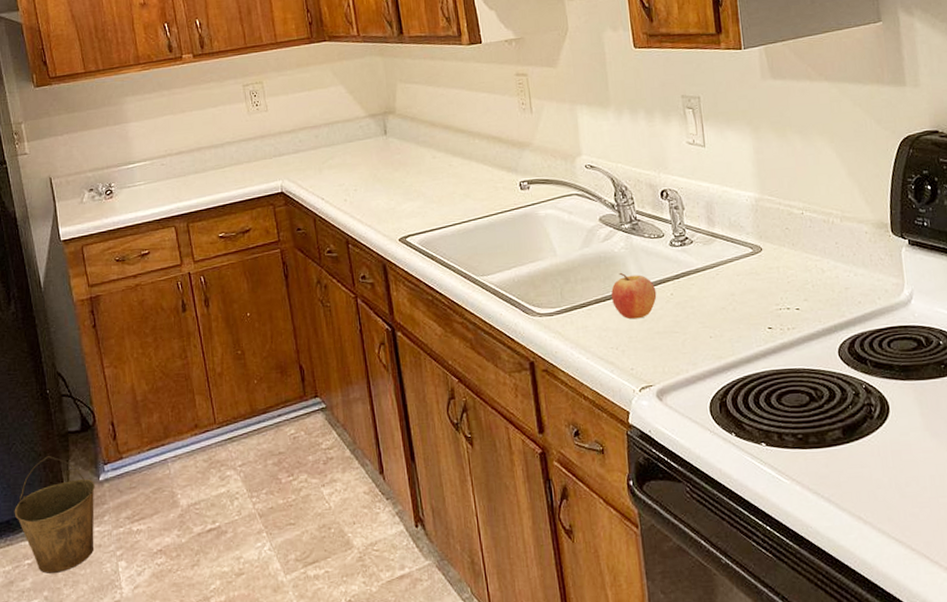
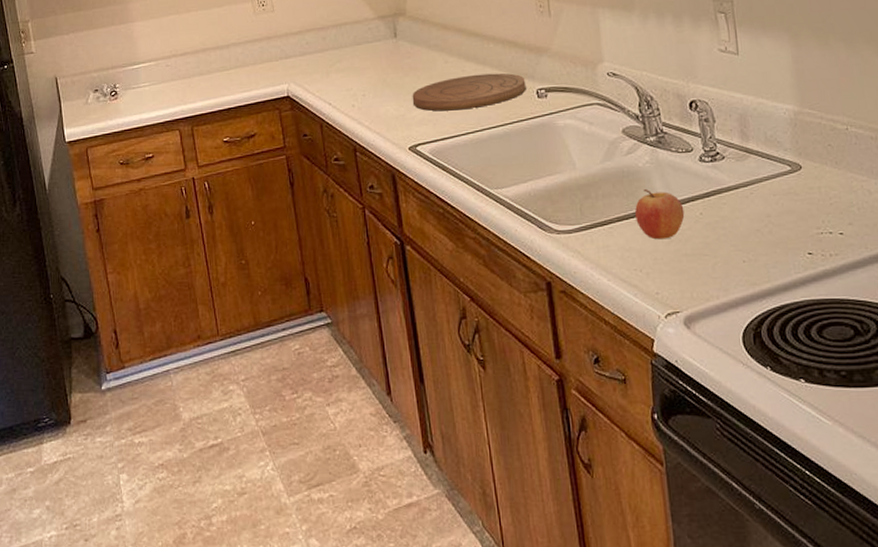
bucket: present [14,456,95,574] -> none [17,362,97,483]
cutting board: none [402,166,510,204] -> present [412,72,526,112]

